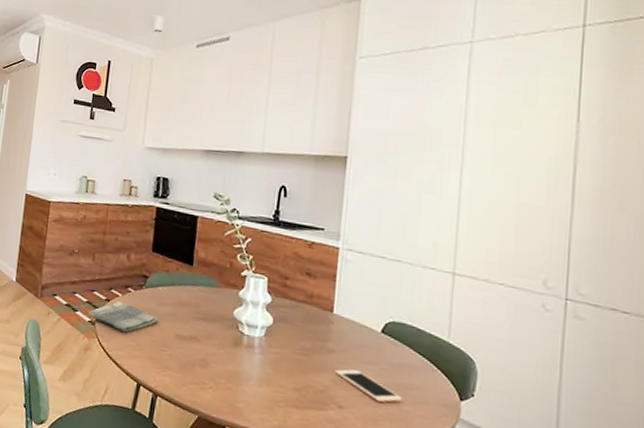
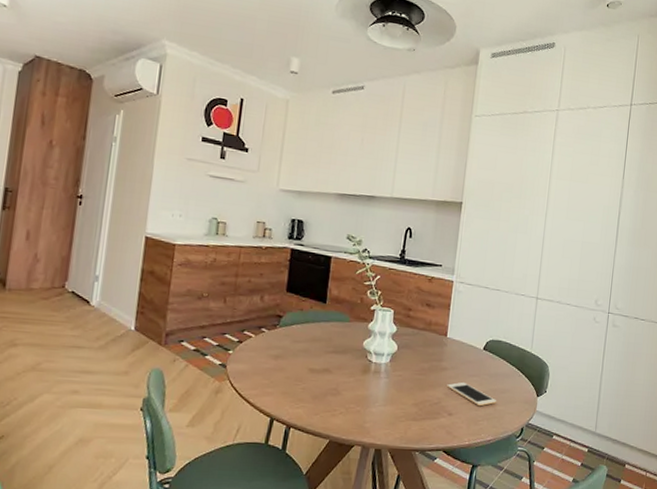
dish towel: present [89,301,160,333] -> none [219,342,294,372]

